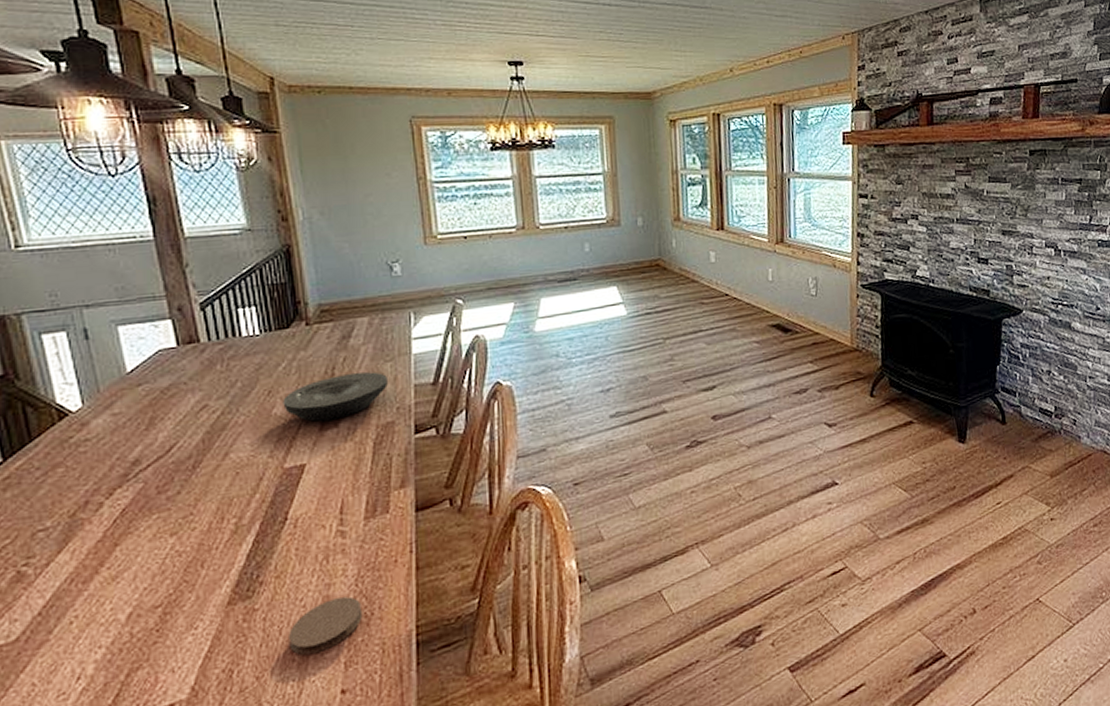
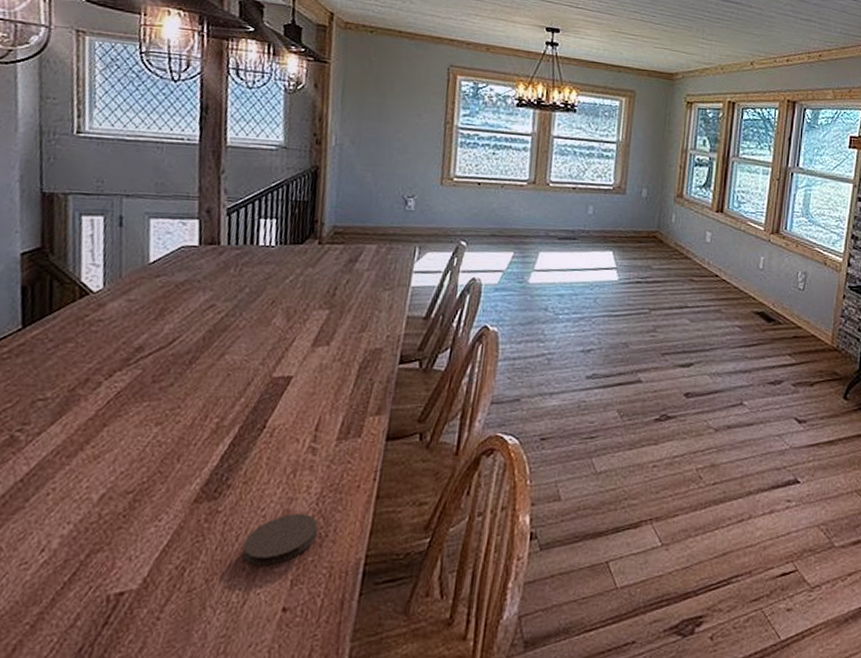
plate: present [282,372,388,422] -> none [283,296,384,338]

